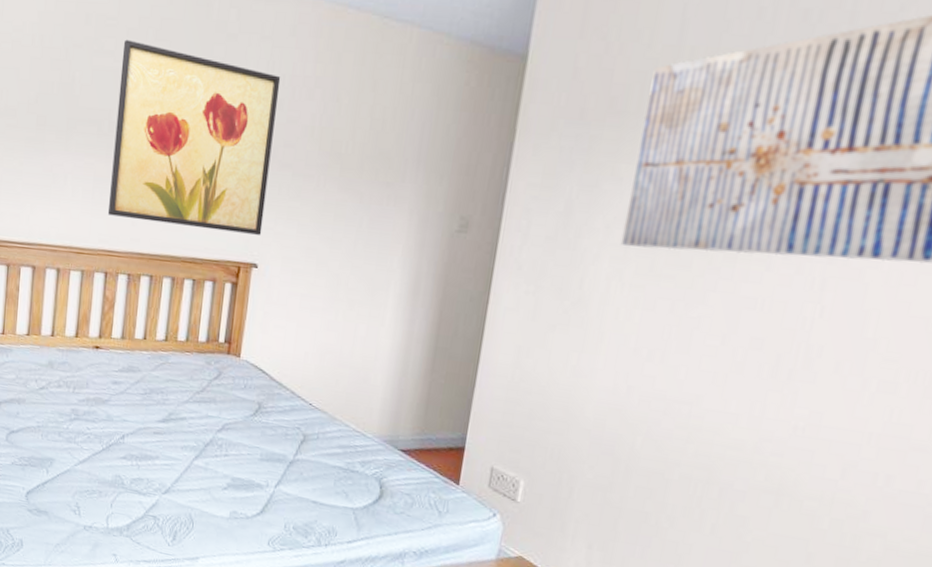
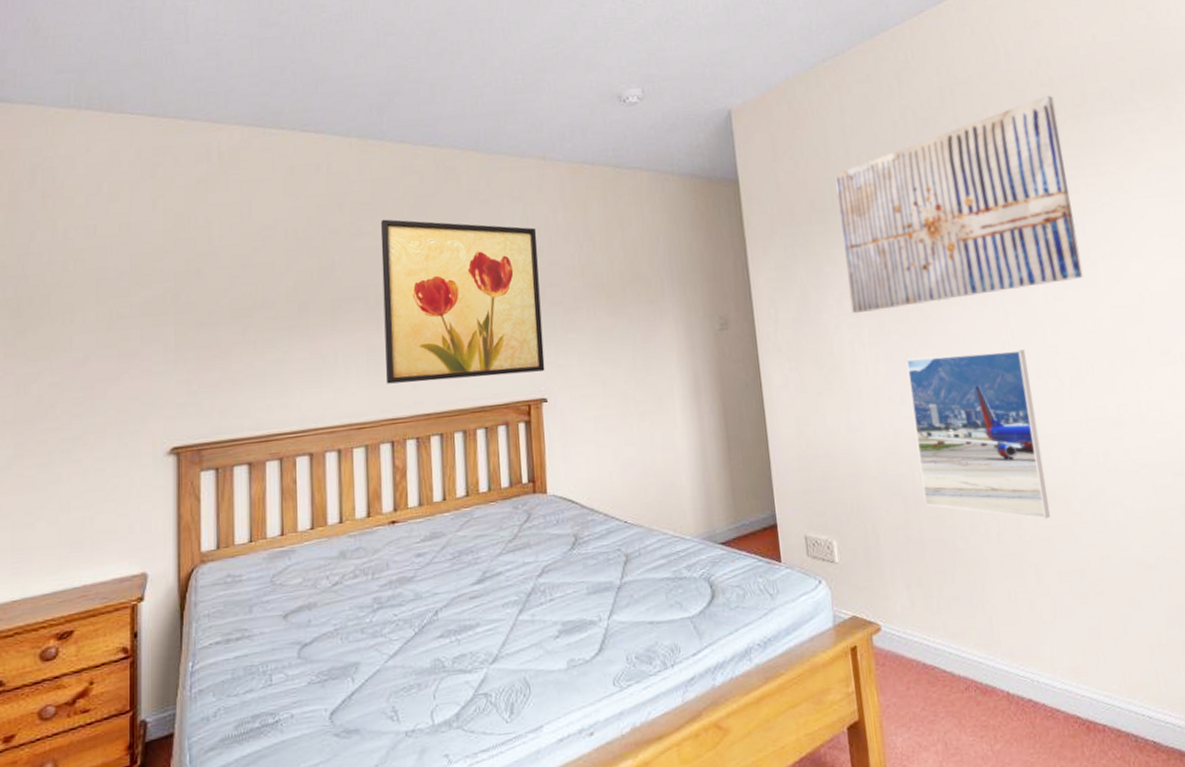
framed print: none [638,312,830,527] -> present [906,350,1050,519]

